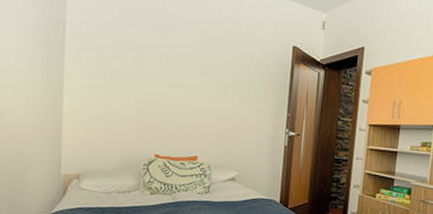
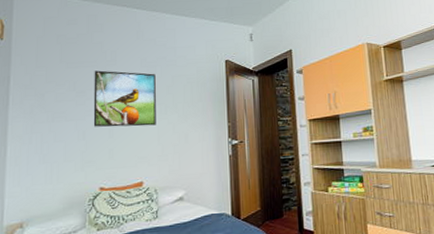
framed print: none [151,33,218,103] -> present [93,70,156,127]

